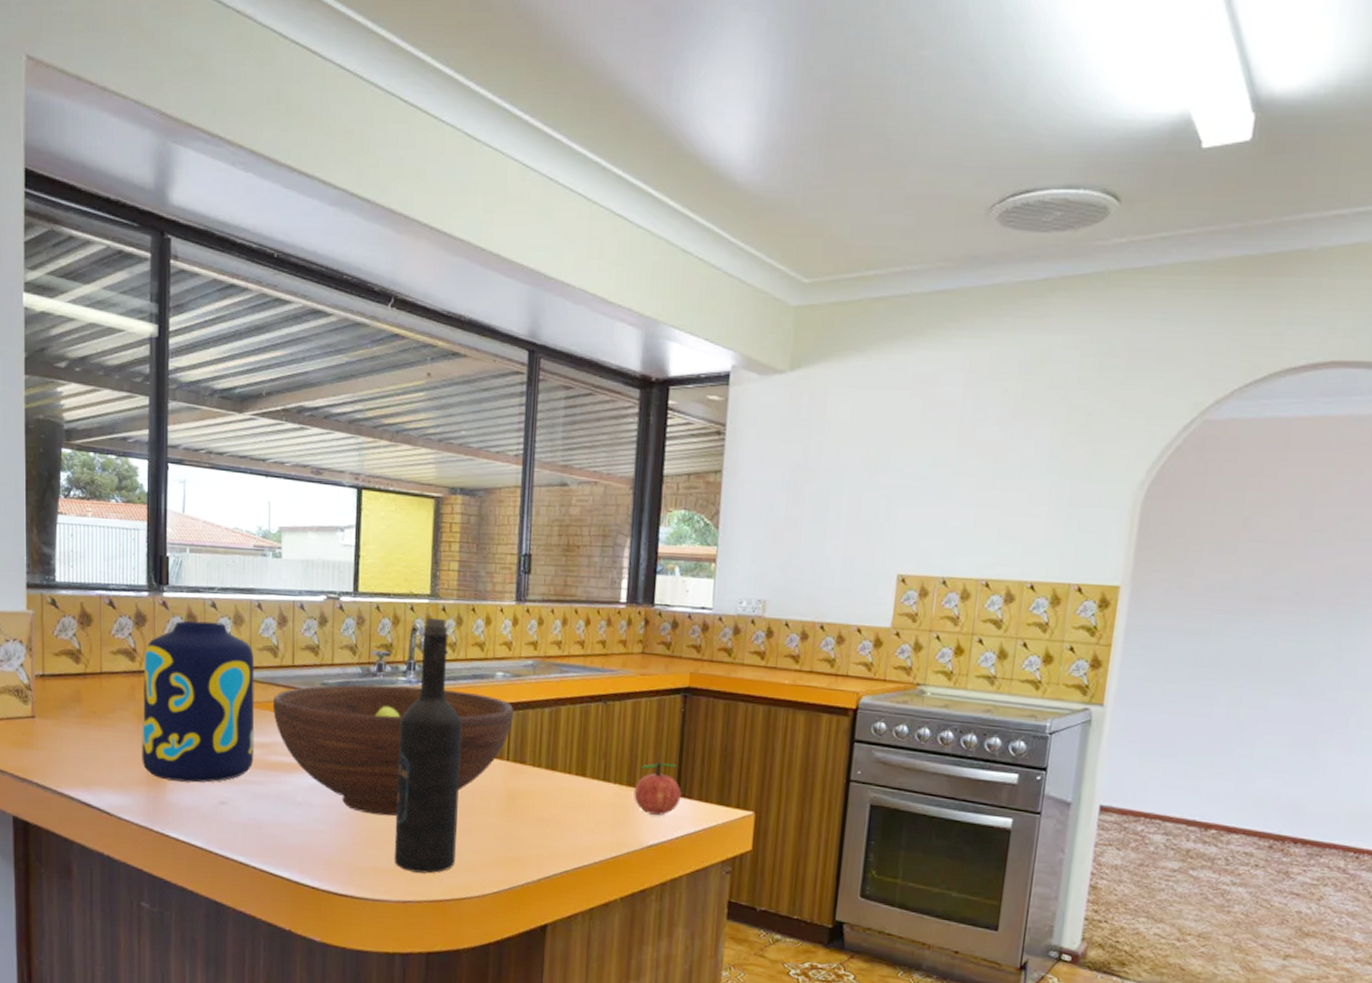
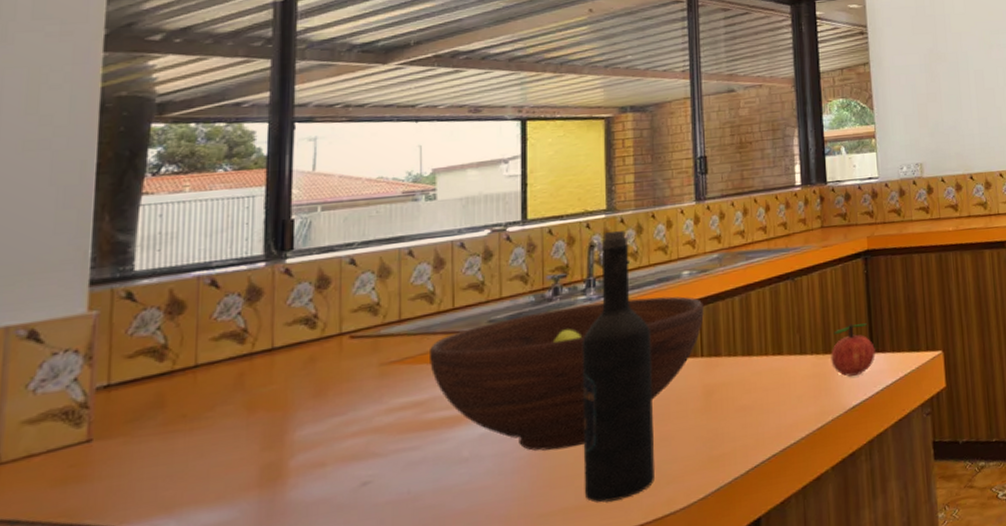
vase: present [142,621,255,783] -> none [252,279,407,475]

